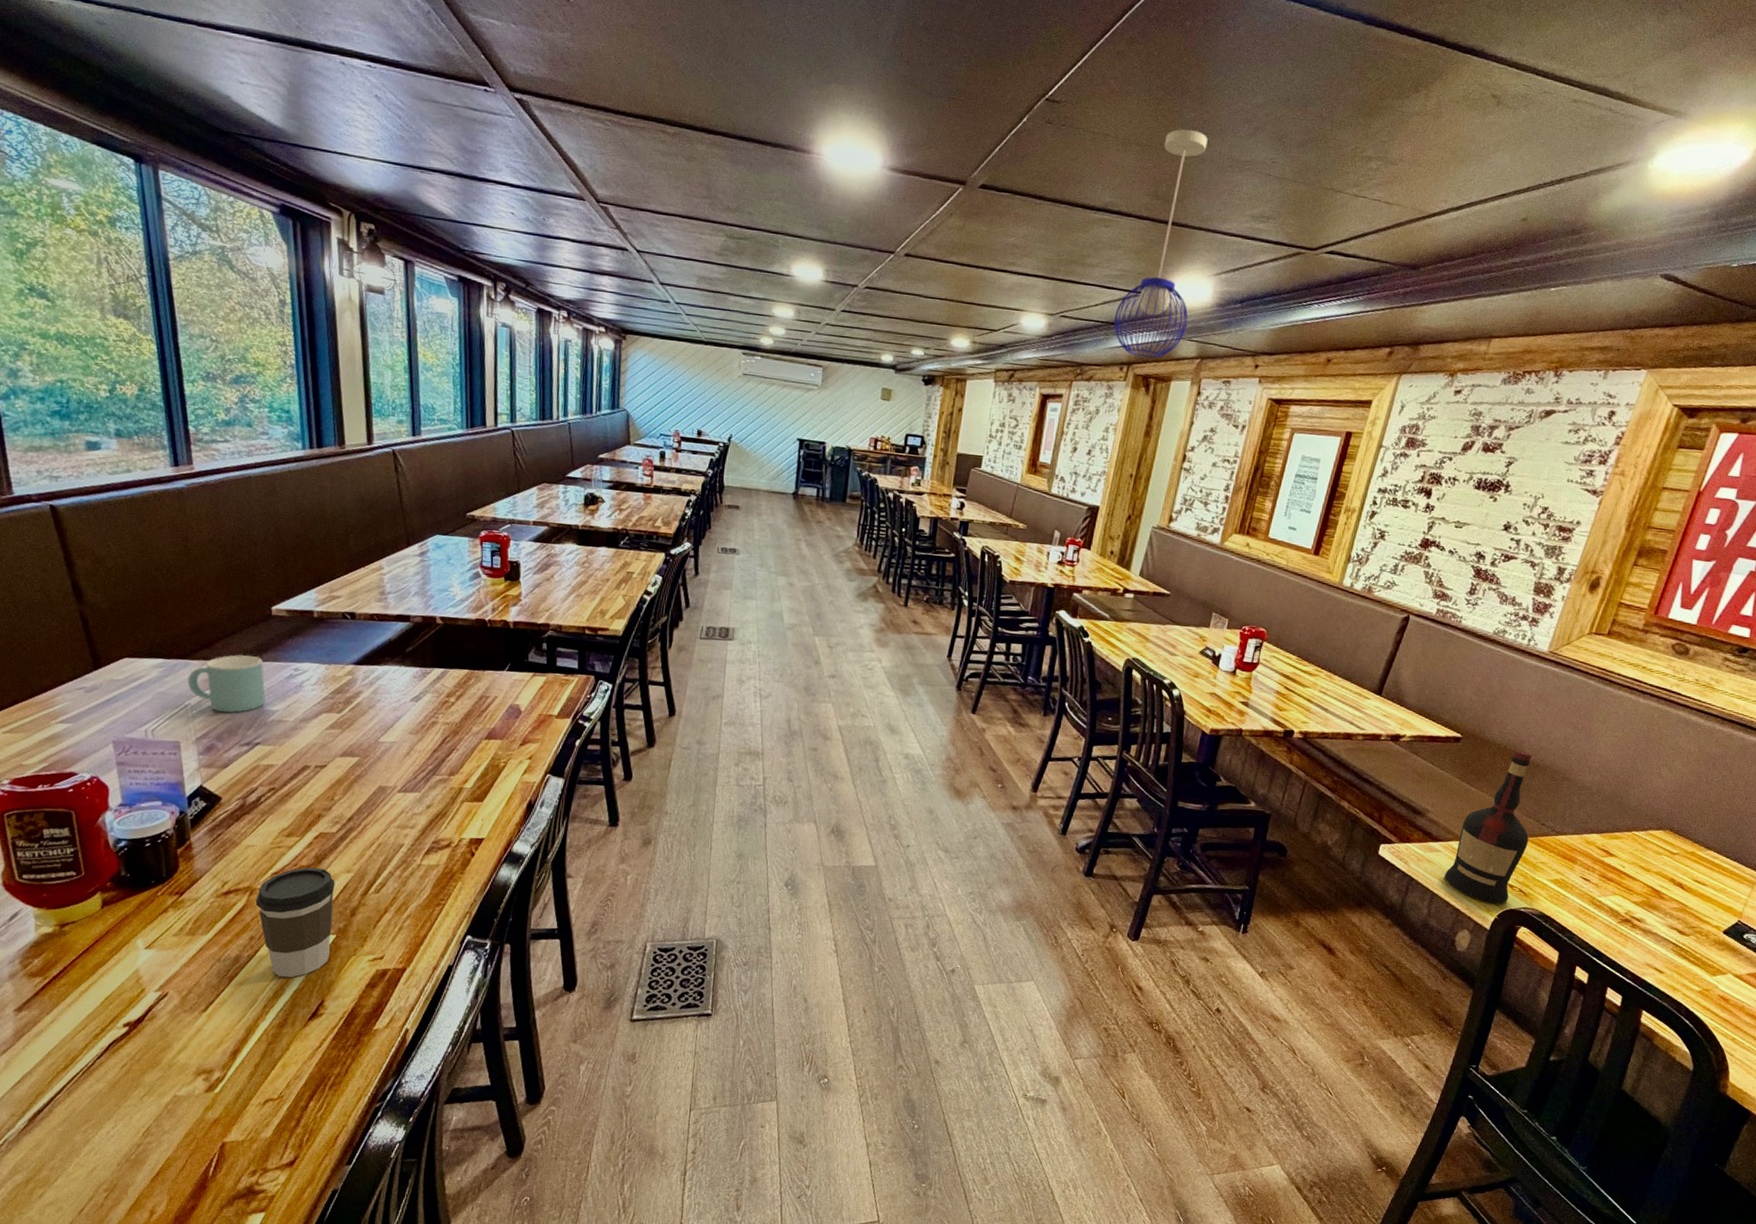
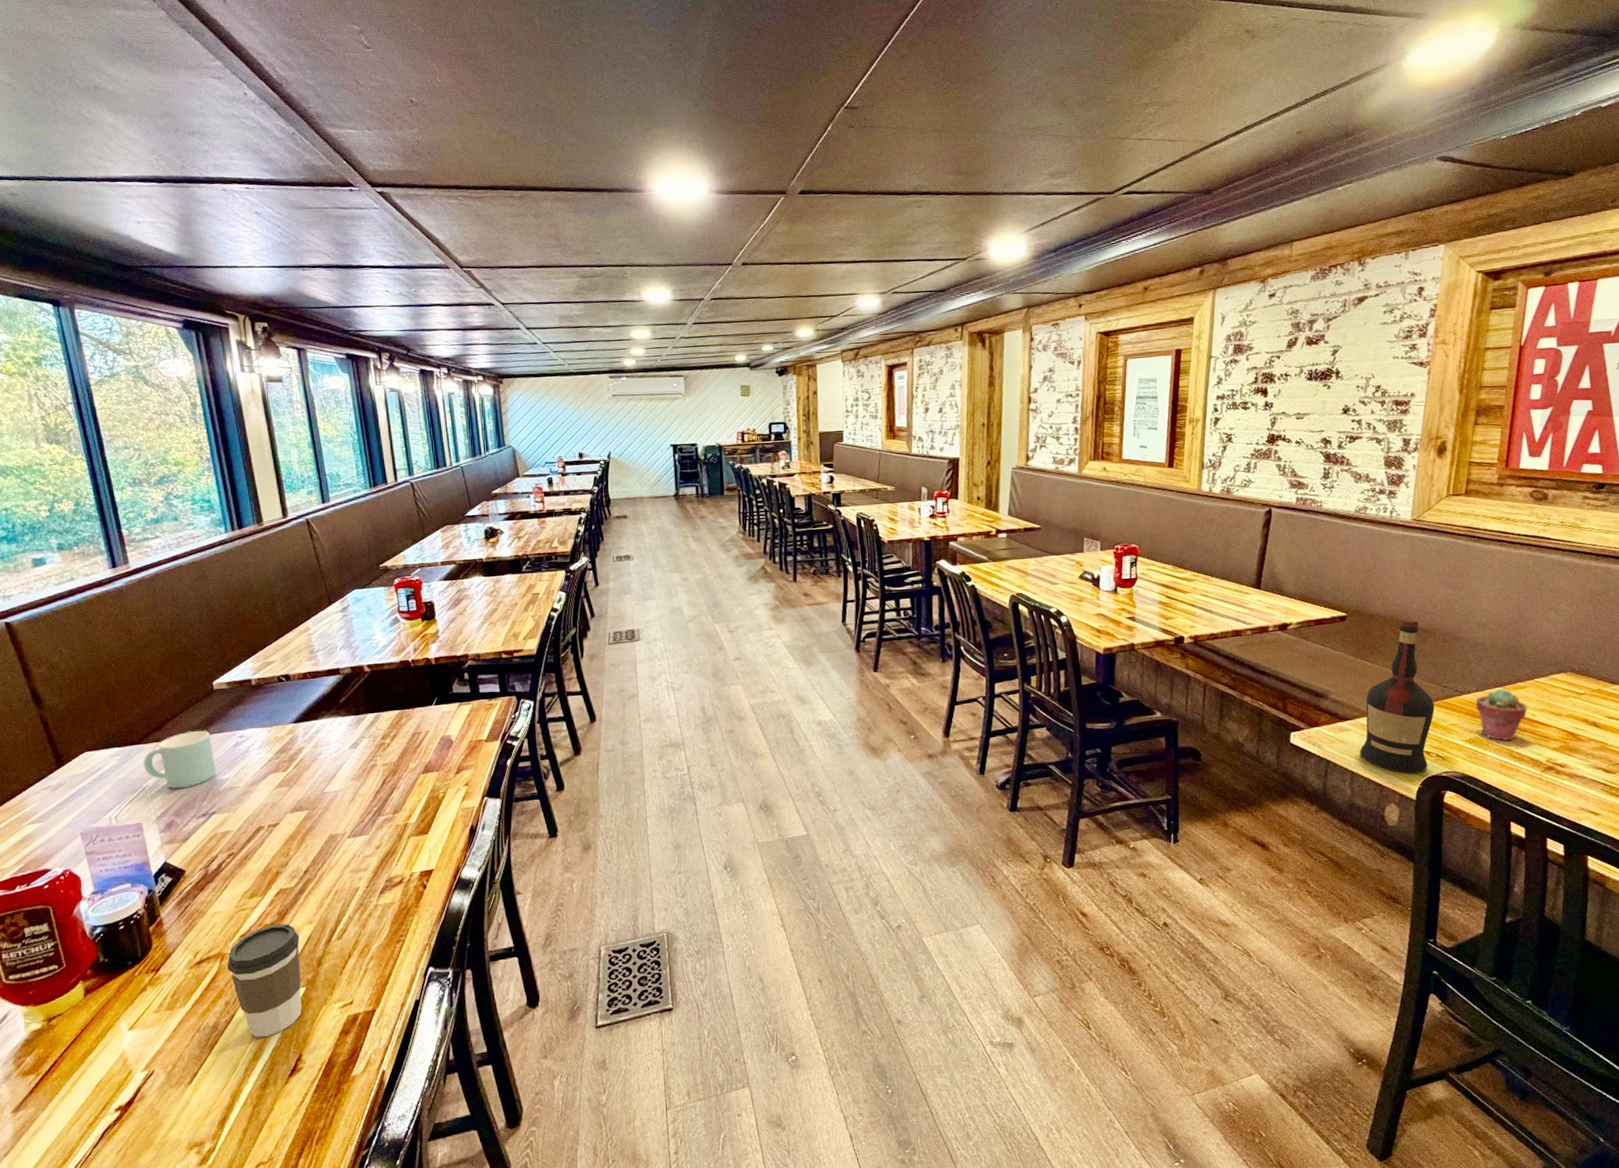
pendant light: present [1113,129,1208,358] -> none [941,109,1010,316]
potted succulent: none [1568,835,1619,887] -> present [1475,688,1528,741]

